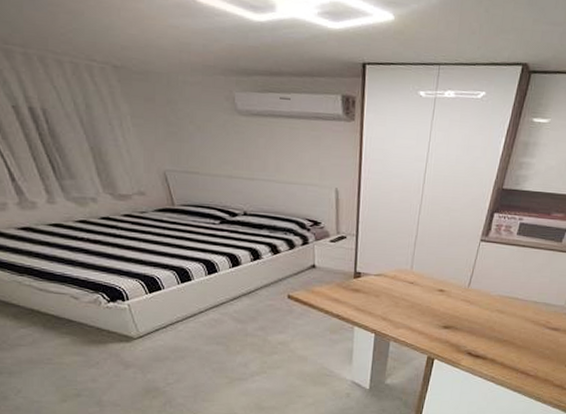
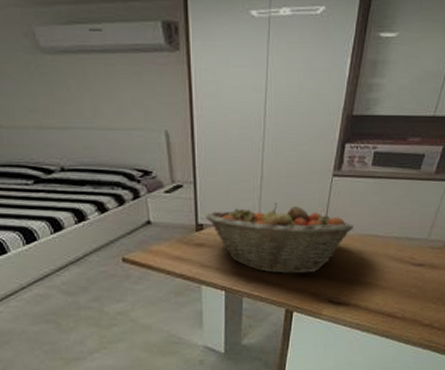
fruit basket: none [363,260,496,325] -> present [205,203,354,274]

